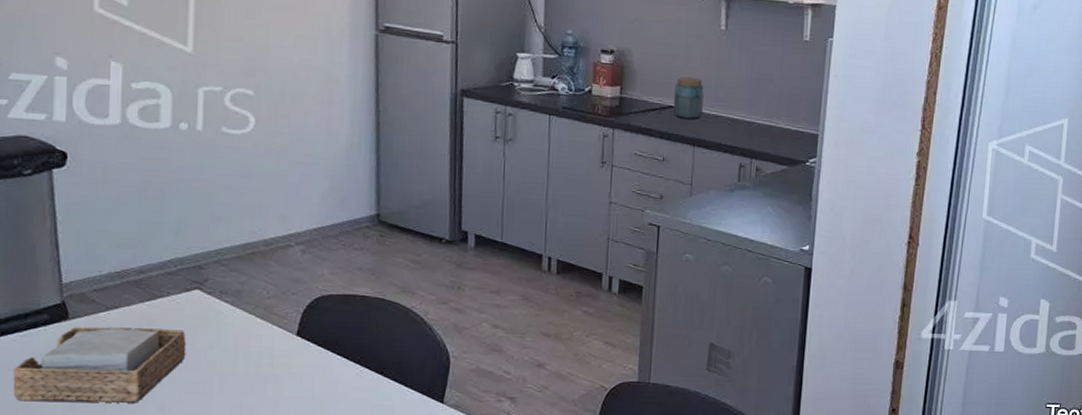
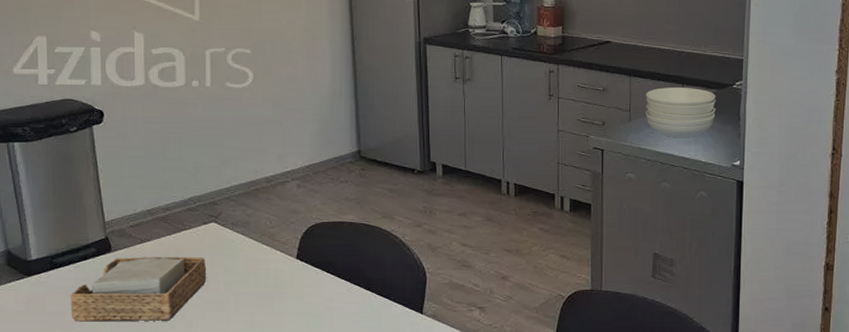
peanut butter: present [673,76,704,120] -> none [610,14,637,53]
bowl: none [708,160,787,218] -> present [645,86,716,138]

